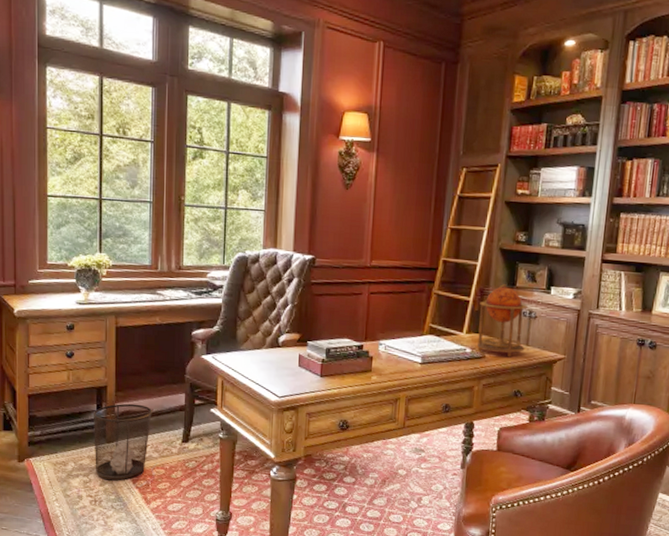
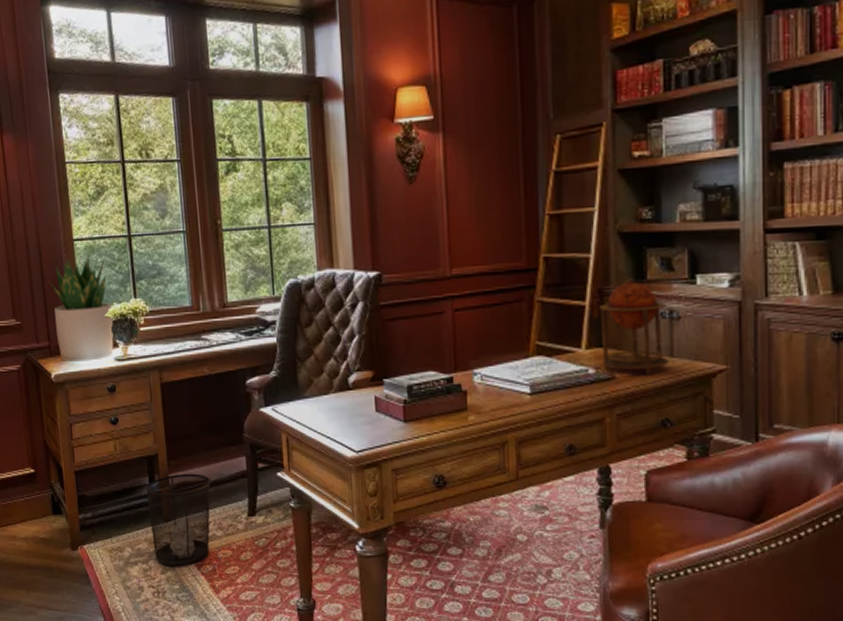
planter: none [20,208,78,303] -> present [49,252,114,363]

